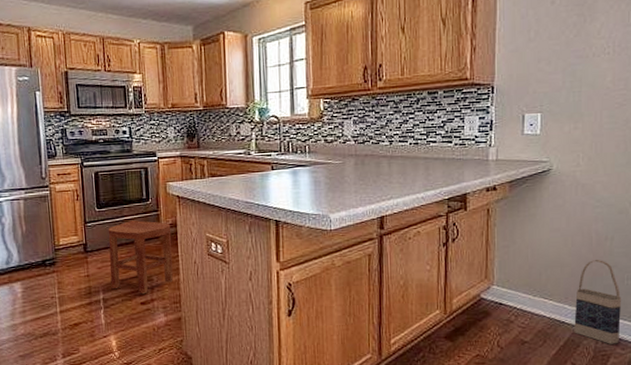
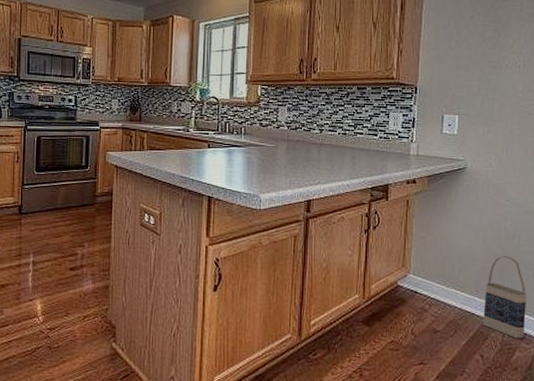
stool: present [108,220,173,294] -> none [42,186,107,260]

